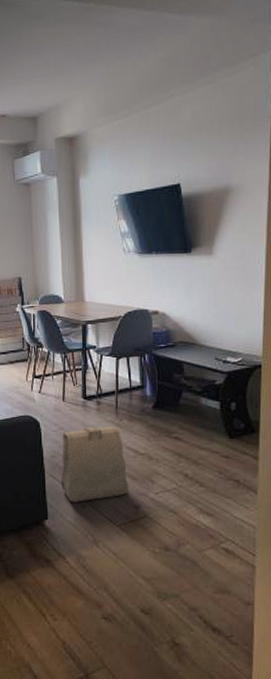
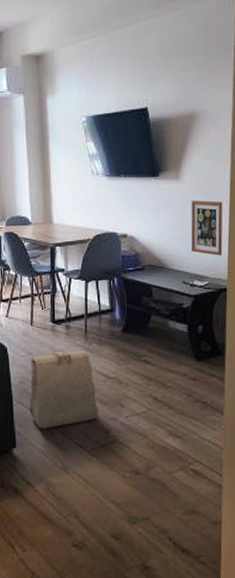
picture frame: none [224,275,258,332] -> present [191,199,223,256]

